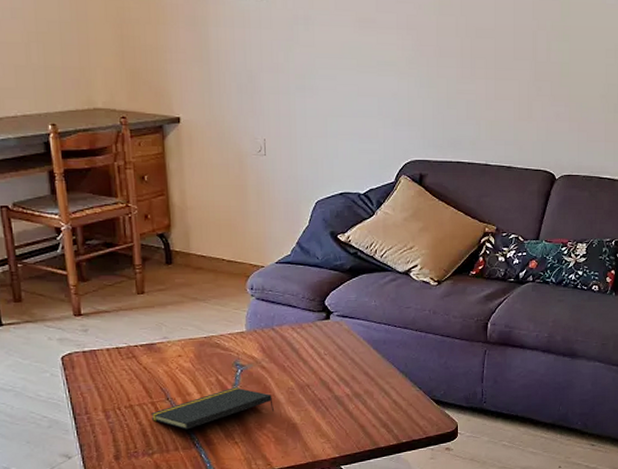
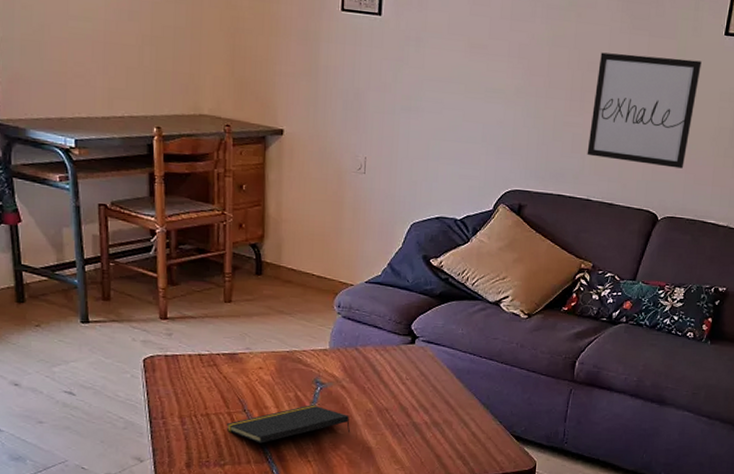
wall art: none [482,18,586,127] -> present [587,52,702,169]

